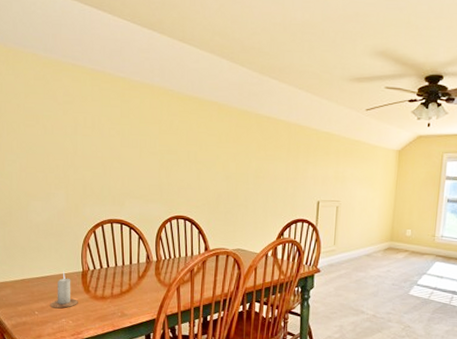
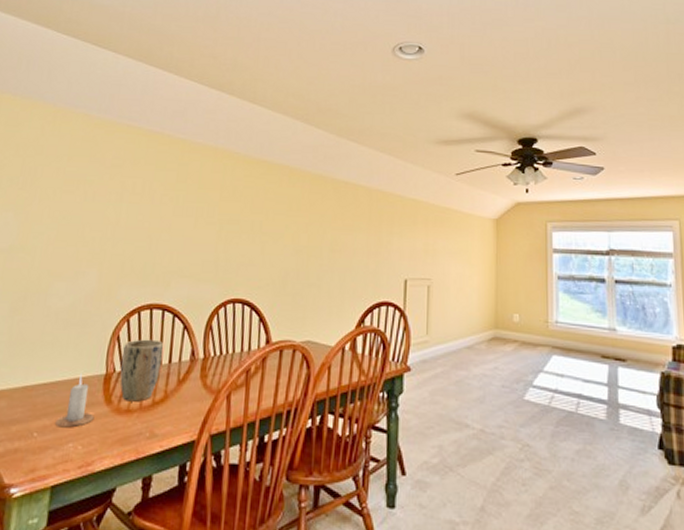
plant pot: none [93,246,125,292] -> present [120,339,164,402]

